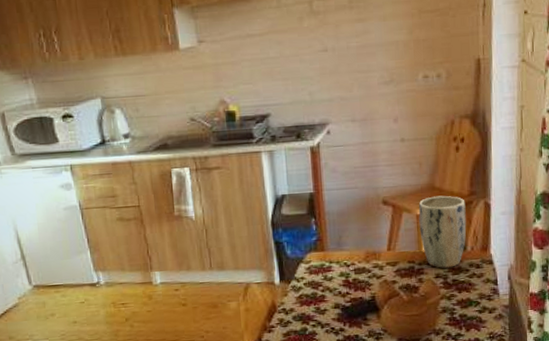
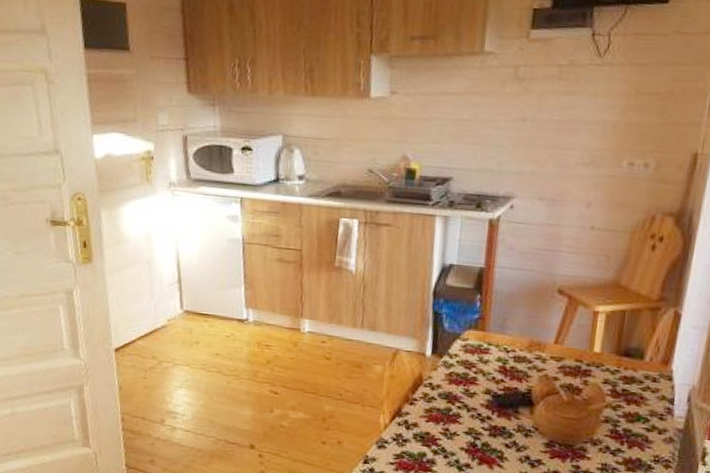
plant pot: present [418,195,467,268] -> none [594,294,652,375]

